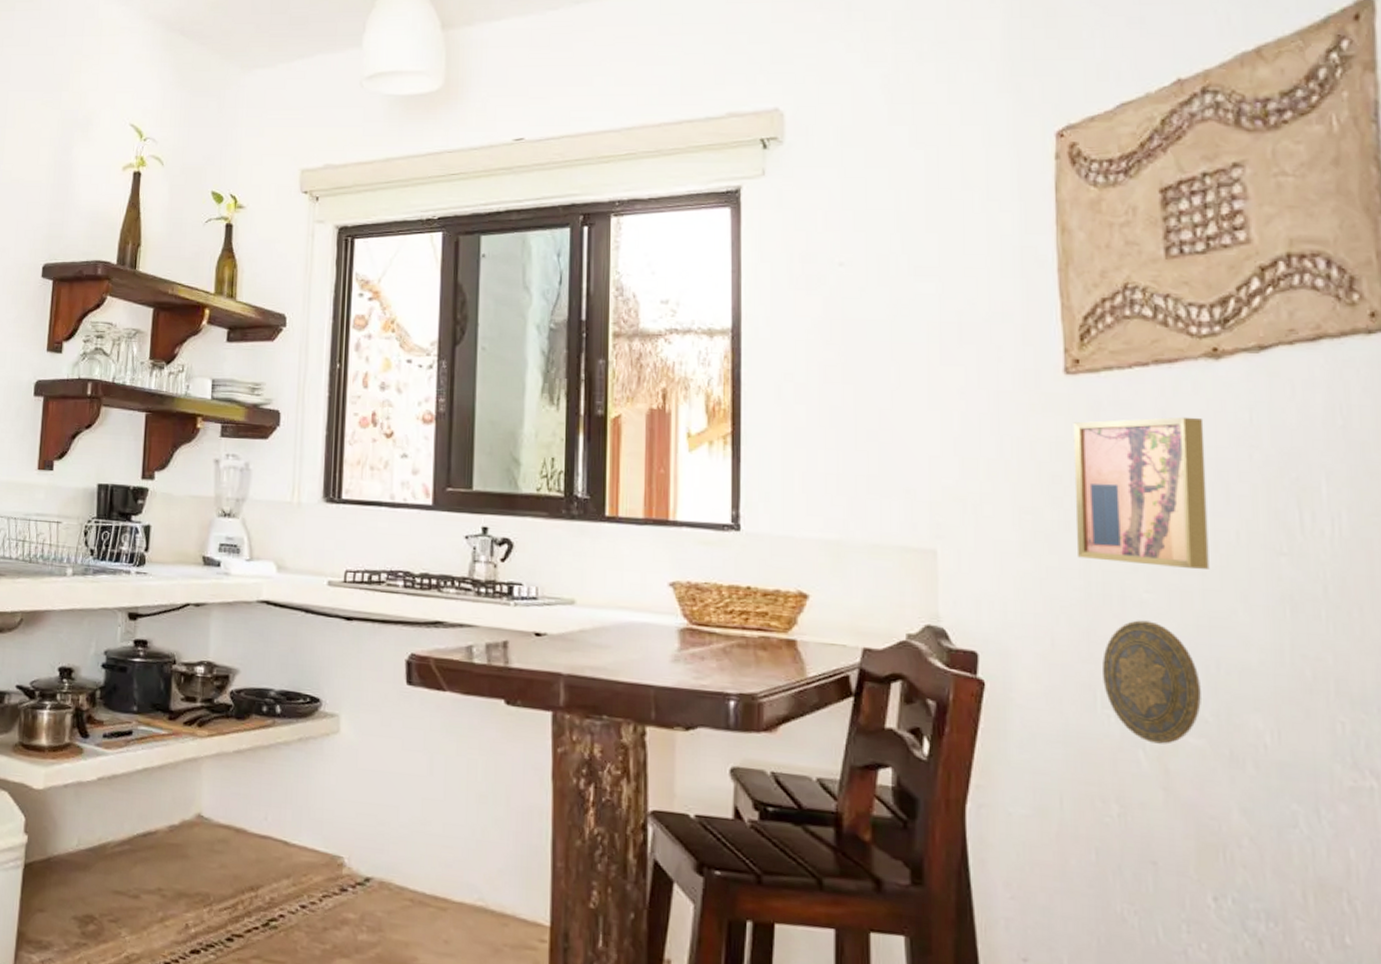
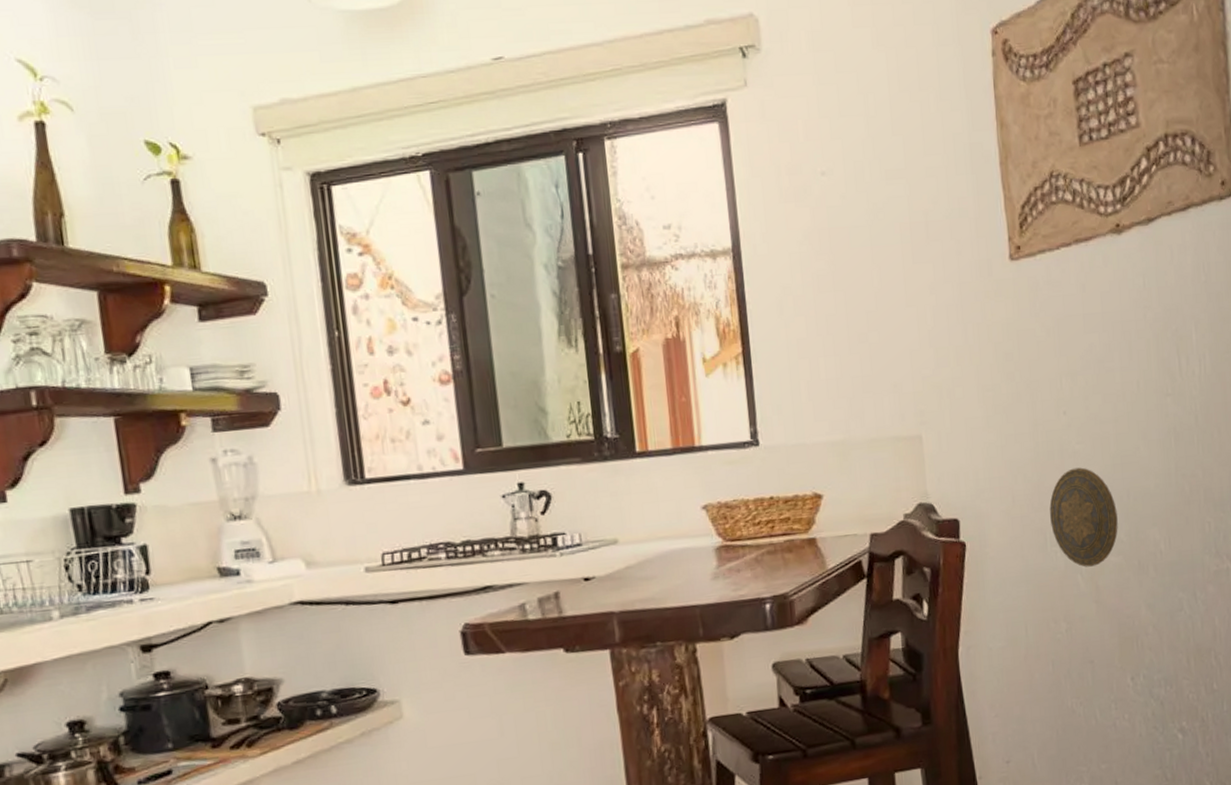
wall art: present [1073,416,1210,569] -> none [1018,287,1120,423]

